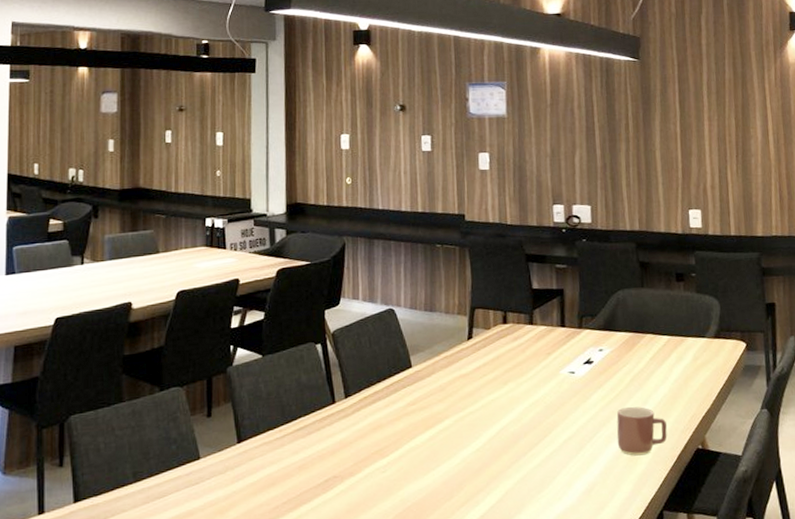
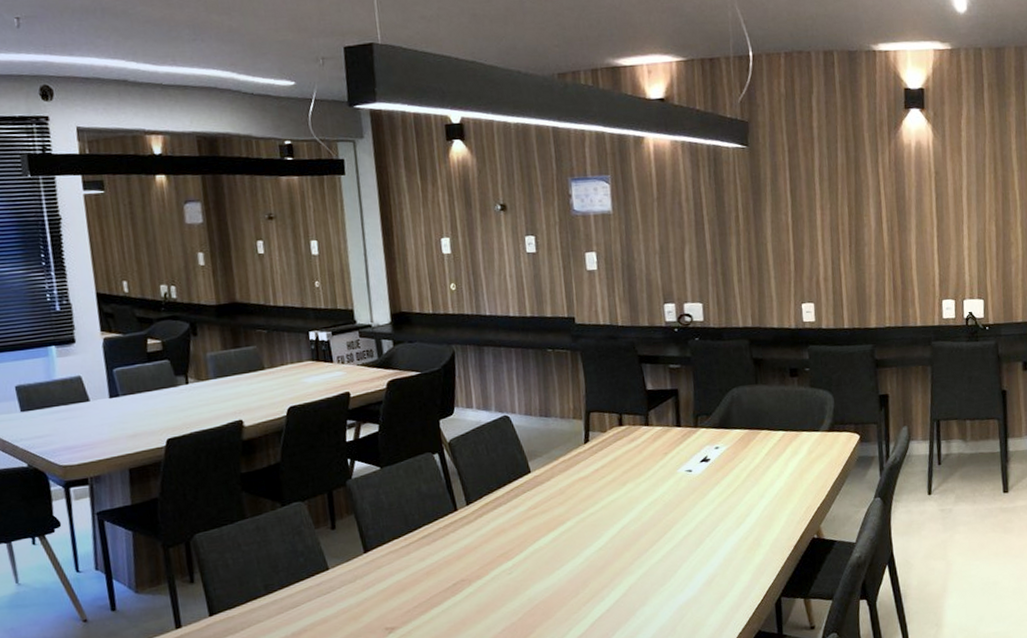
mug: present [616,407,667,456] -> none [734,501,784,548]

